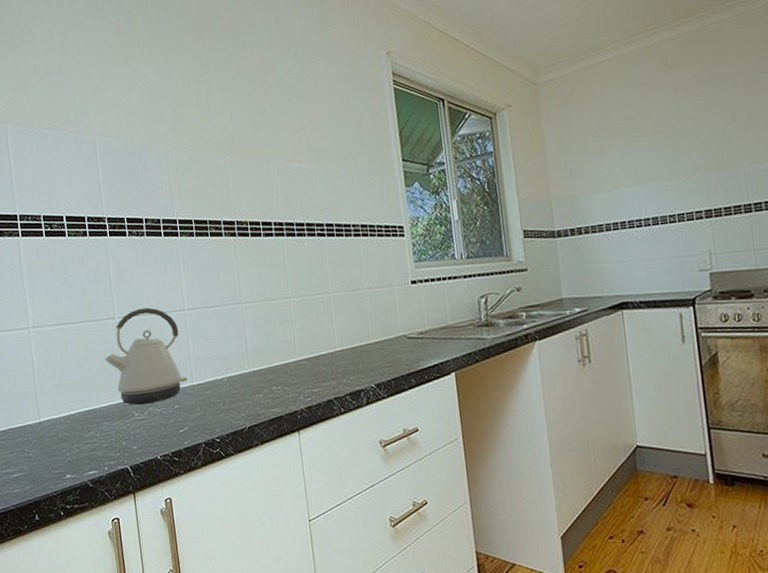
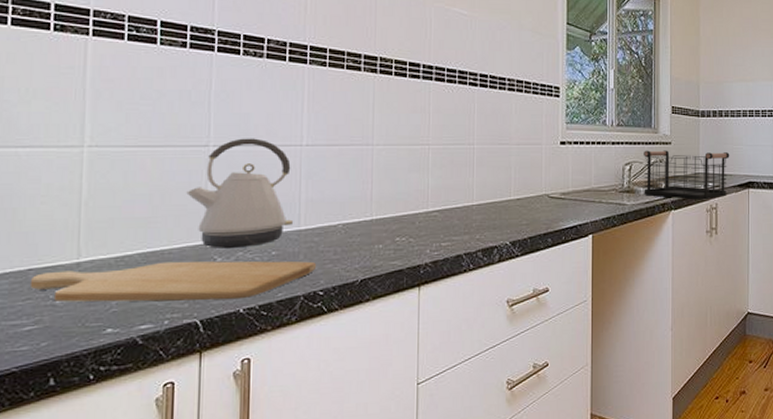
chopping board: none [11,412,212,454] -> present [29,261,317,302]
dish rack: none [498,272,597,329] -> present [644,150,730,200]

